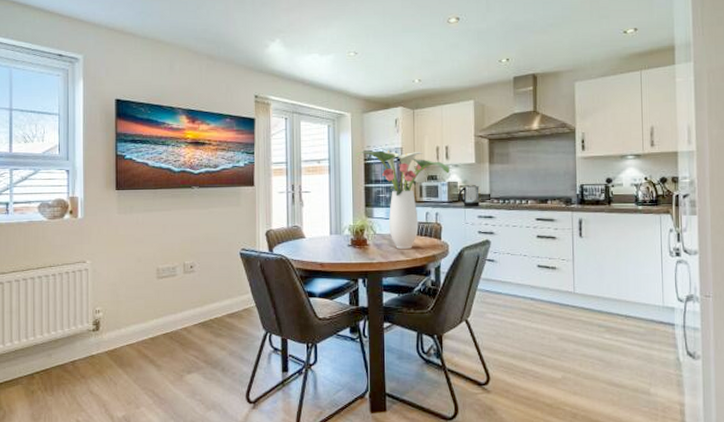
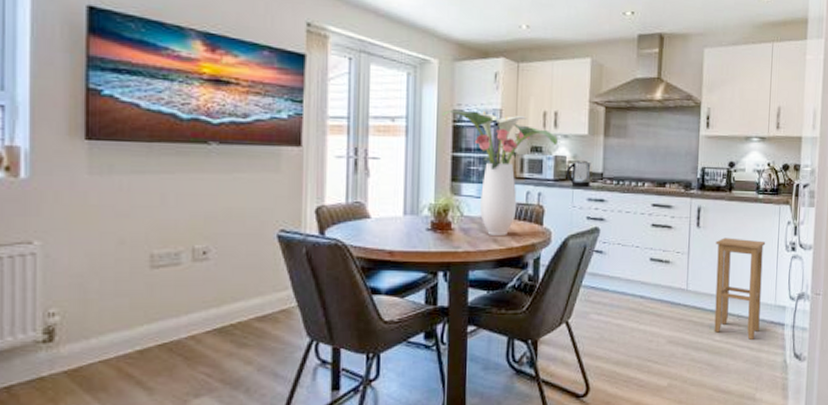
stool: none [599,245,649,338] -> present [714,237,766,340]

